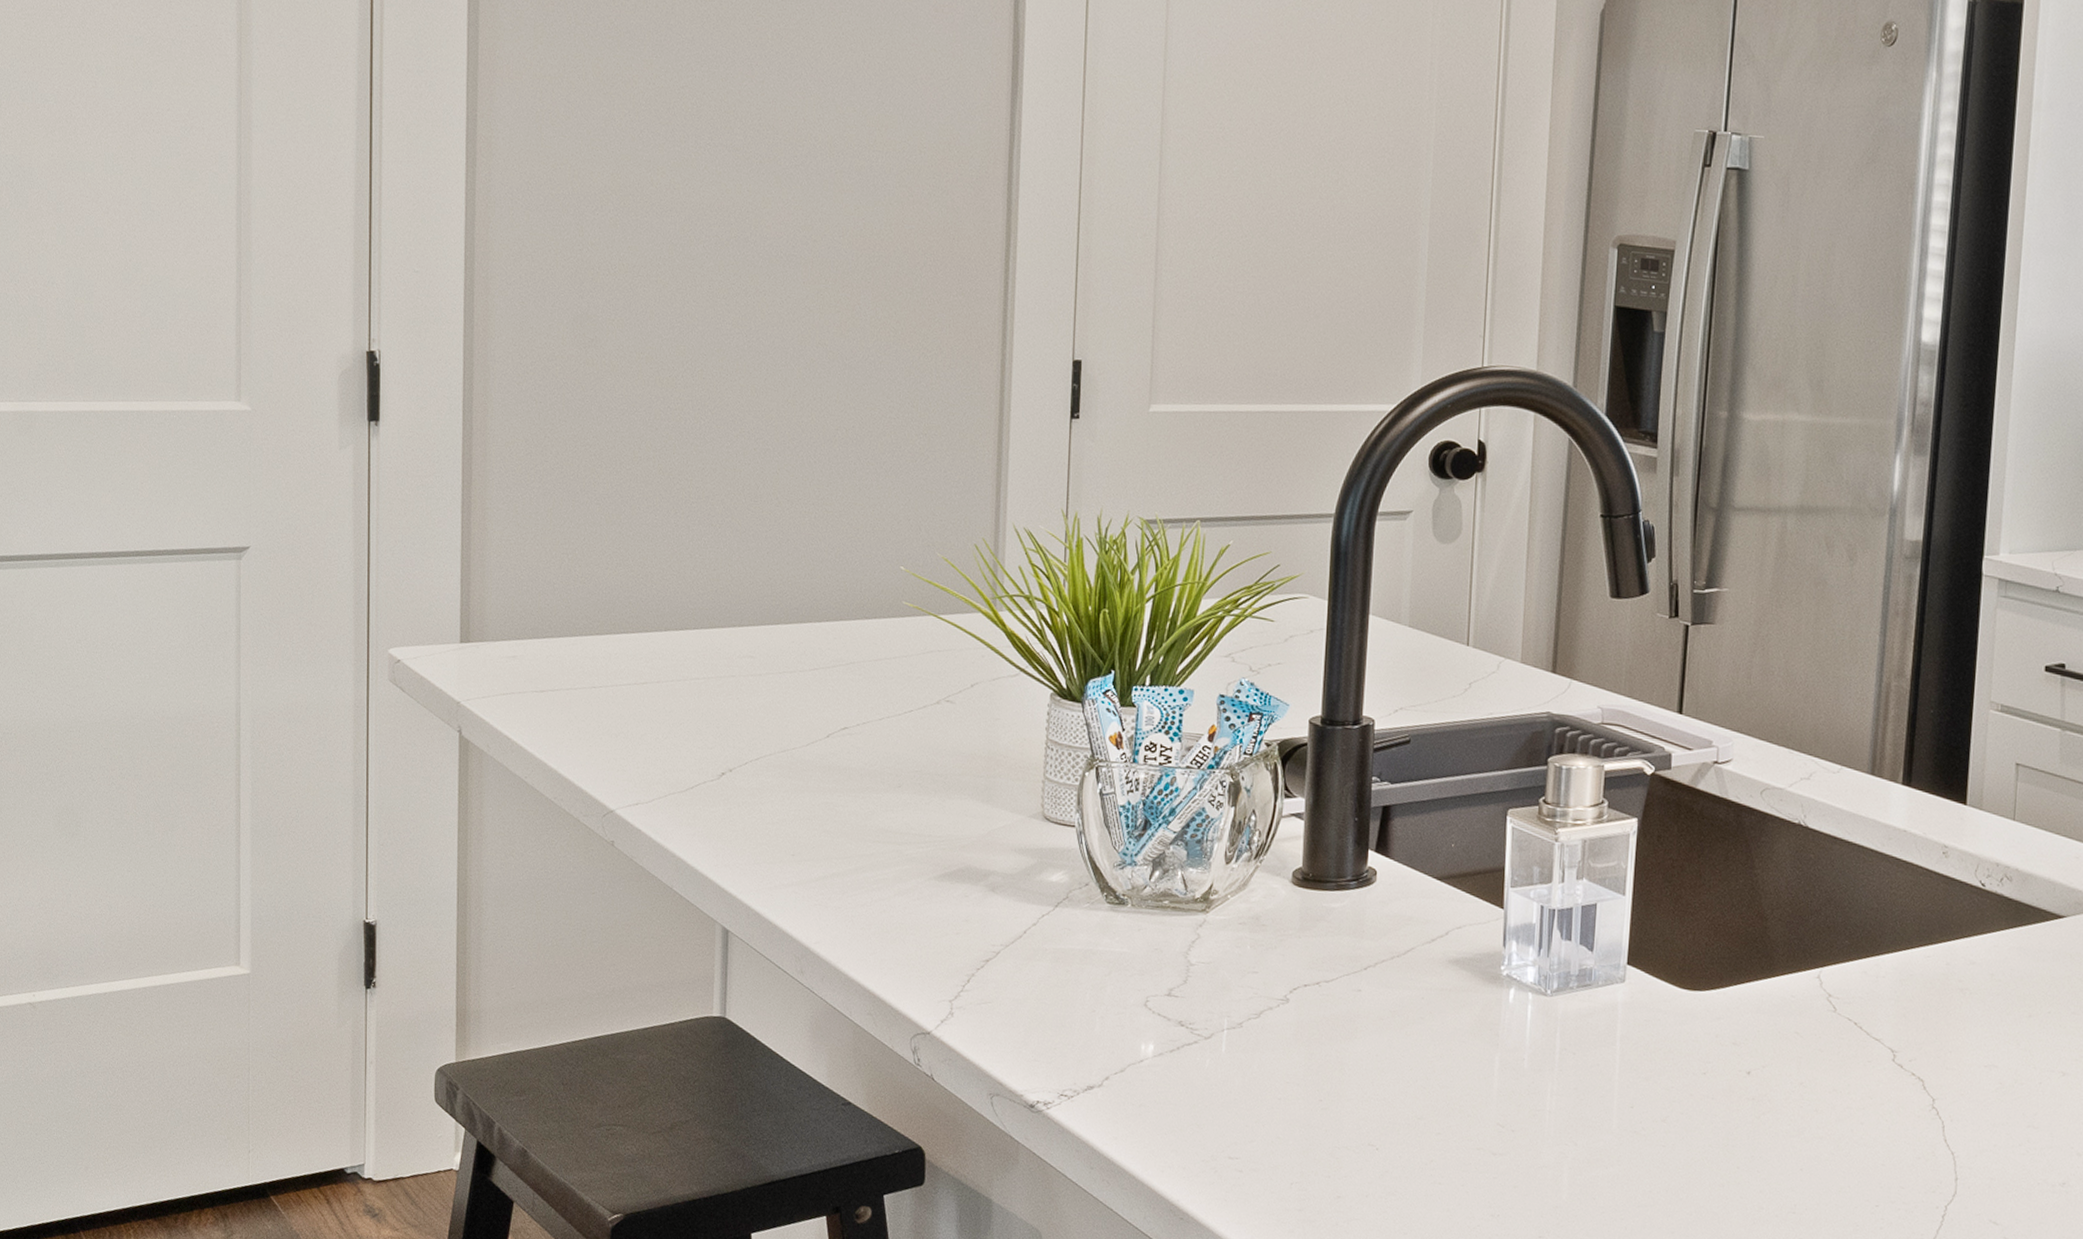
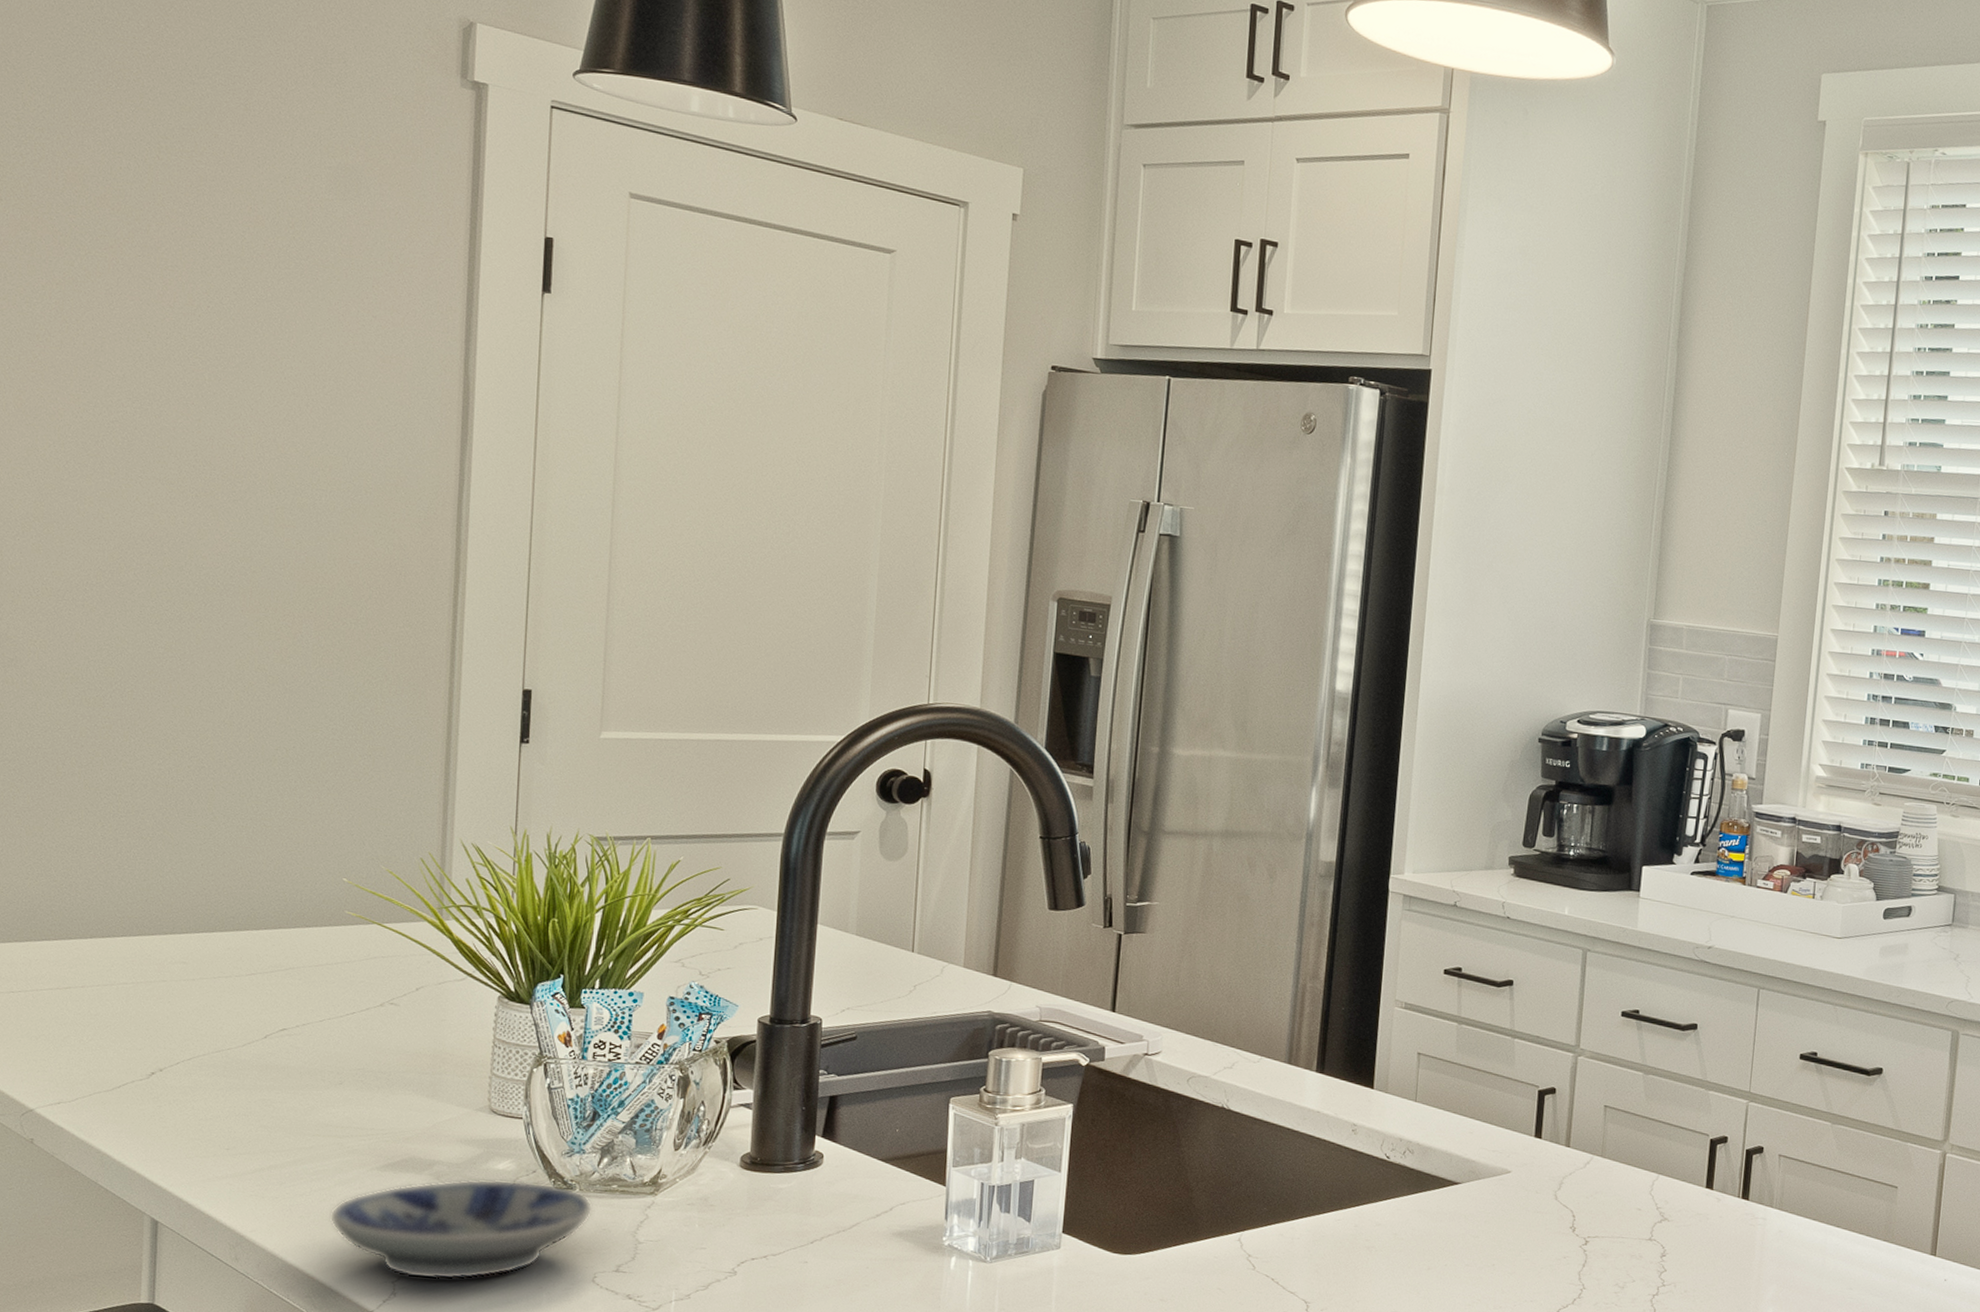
bowl: none [889,891,1145,1001] -> present [329,1179,593,1280]

